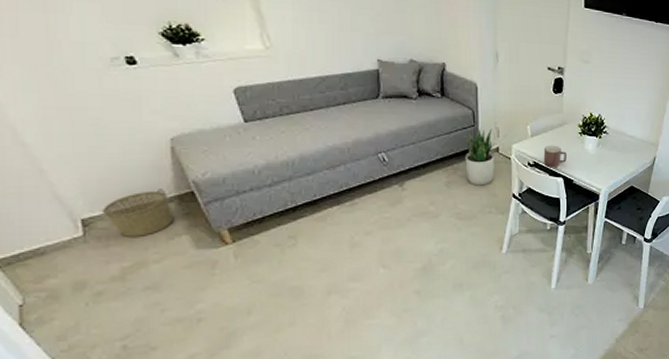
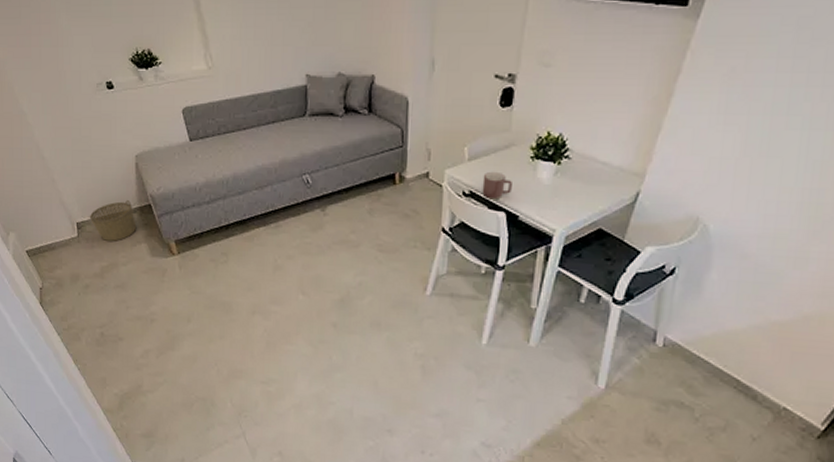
planter: present [465,128,494,186] -> none [390,150,424,216]

